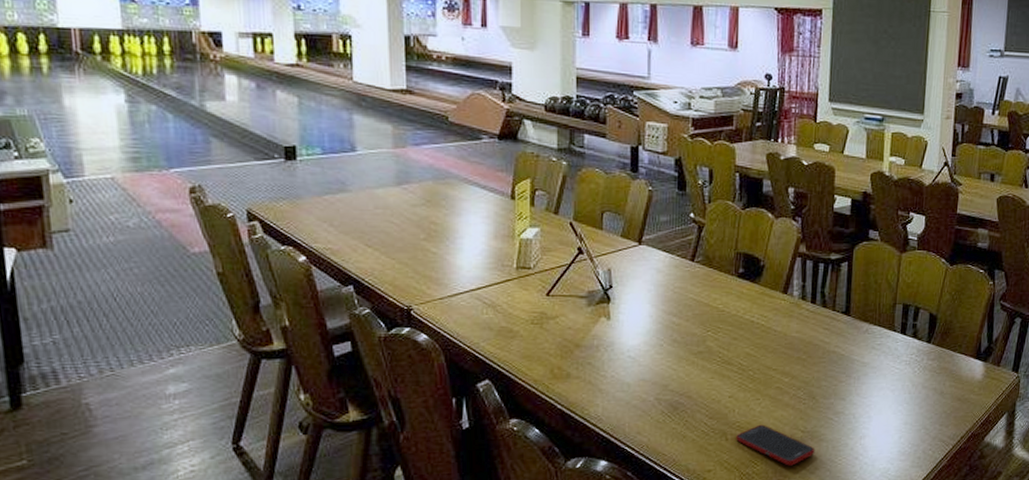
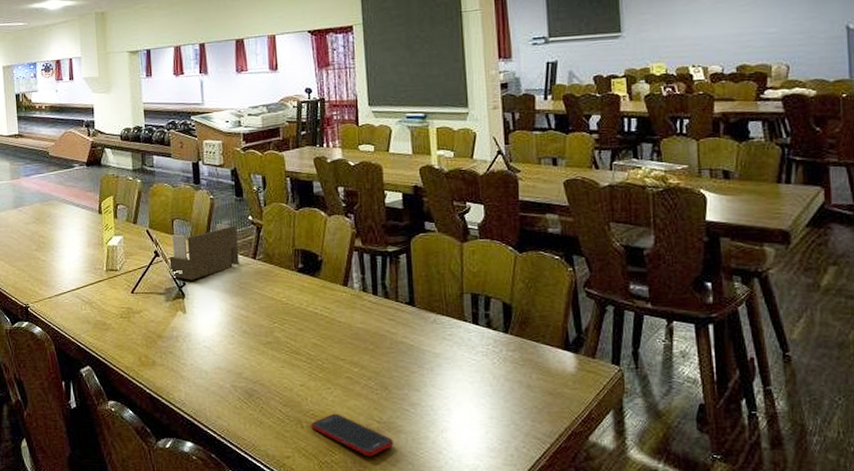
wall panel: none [595,220,677,282] -> present [169,224,239,280]

